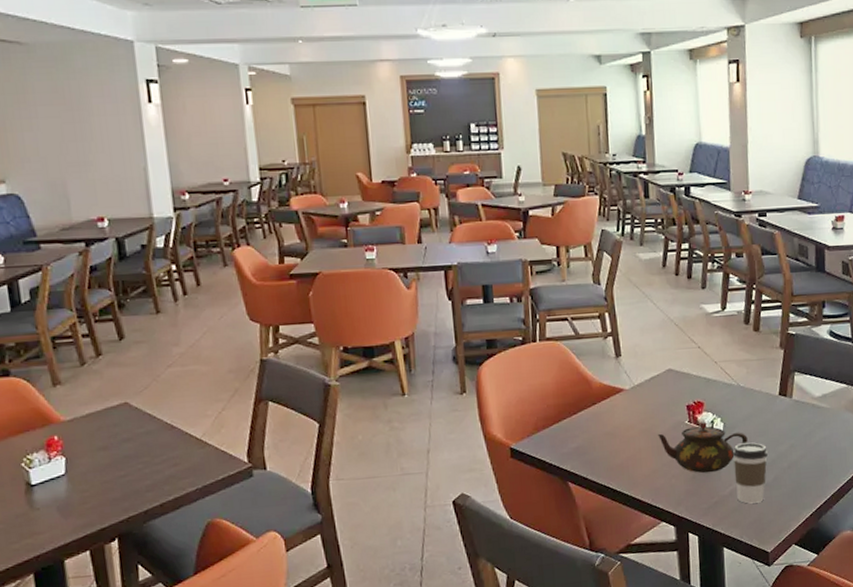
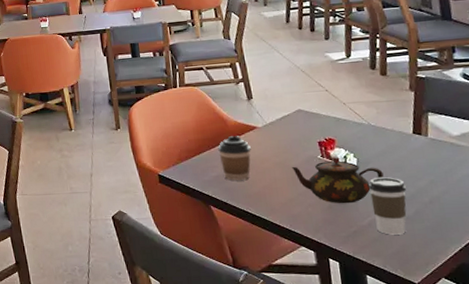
coffee cup: none [580,400,616,452] -> present [218,136,251,181]

